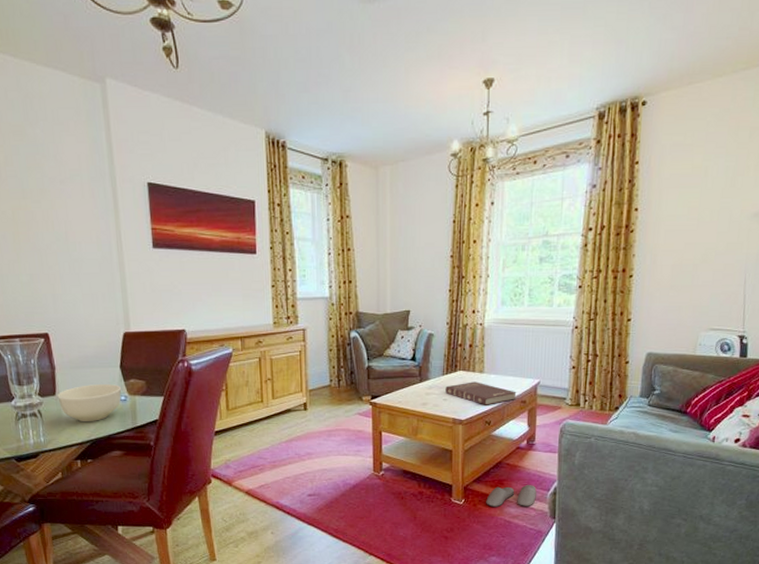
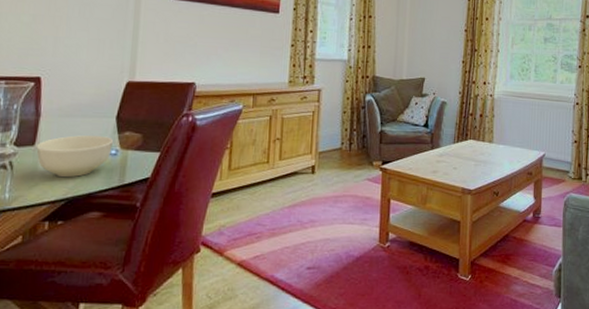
book: present [445,381,517,405] -> none [455,151,524,176]
slippers: present [486,485,537,508] -> none [493,260,542,285]

